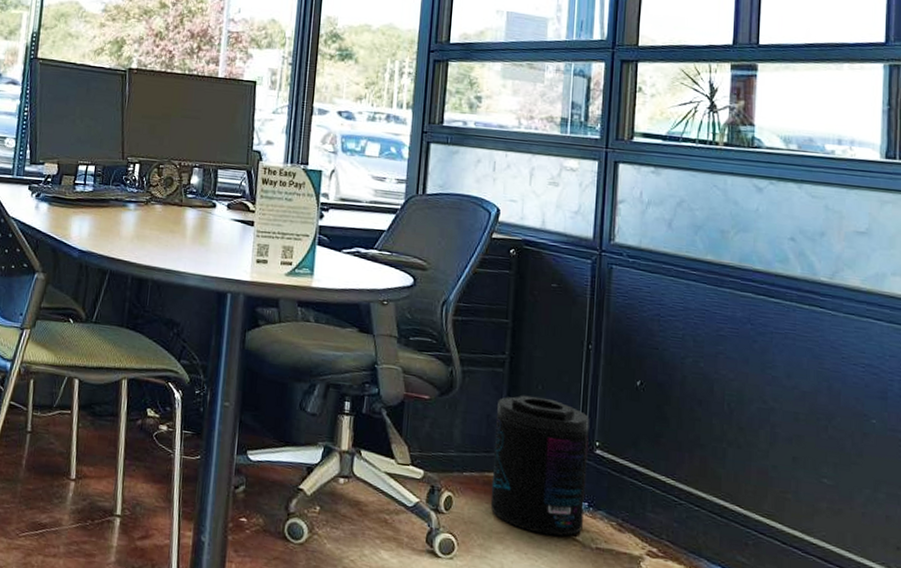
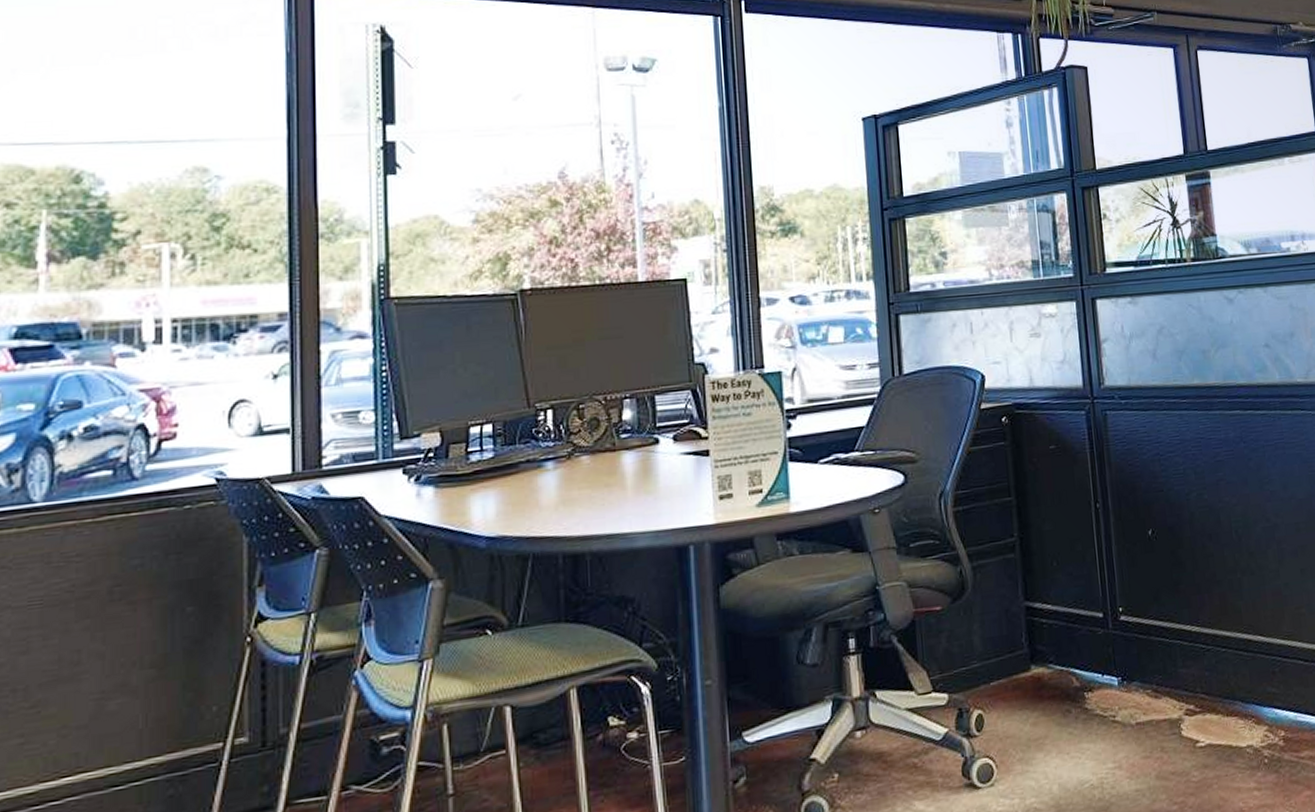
supplement container: present [490,395,590,537] -> none [1014,574,1120,728]

